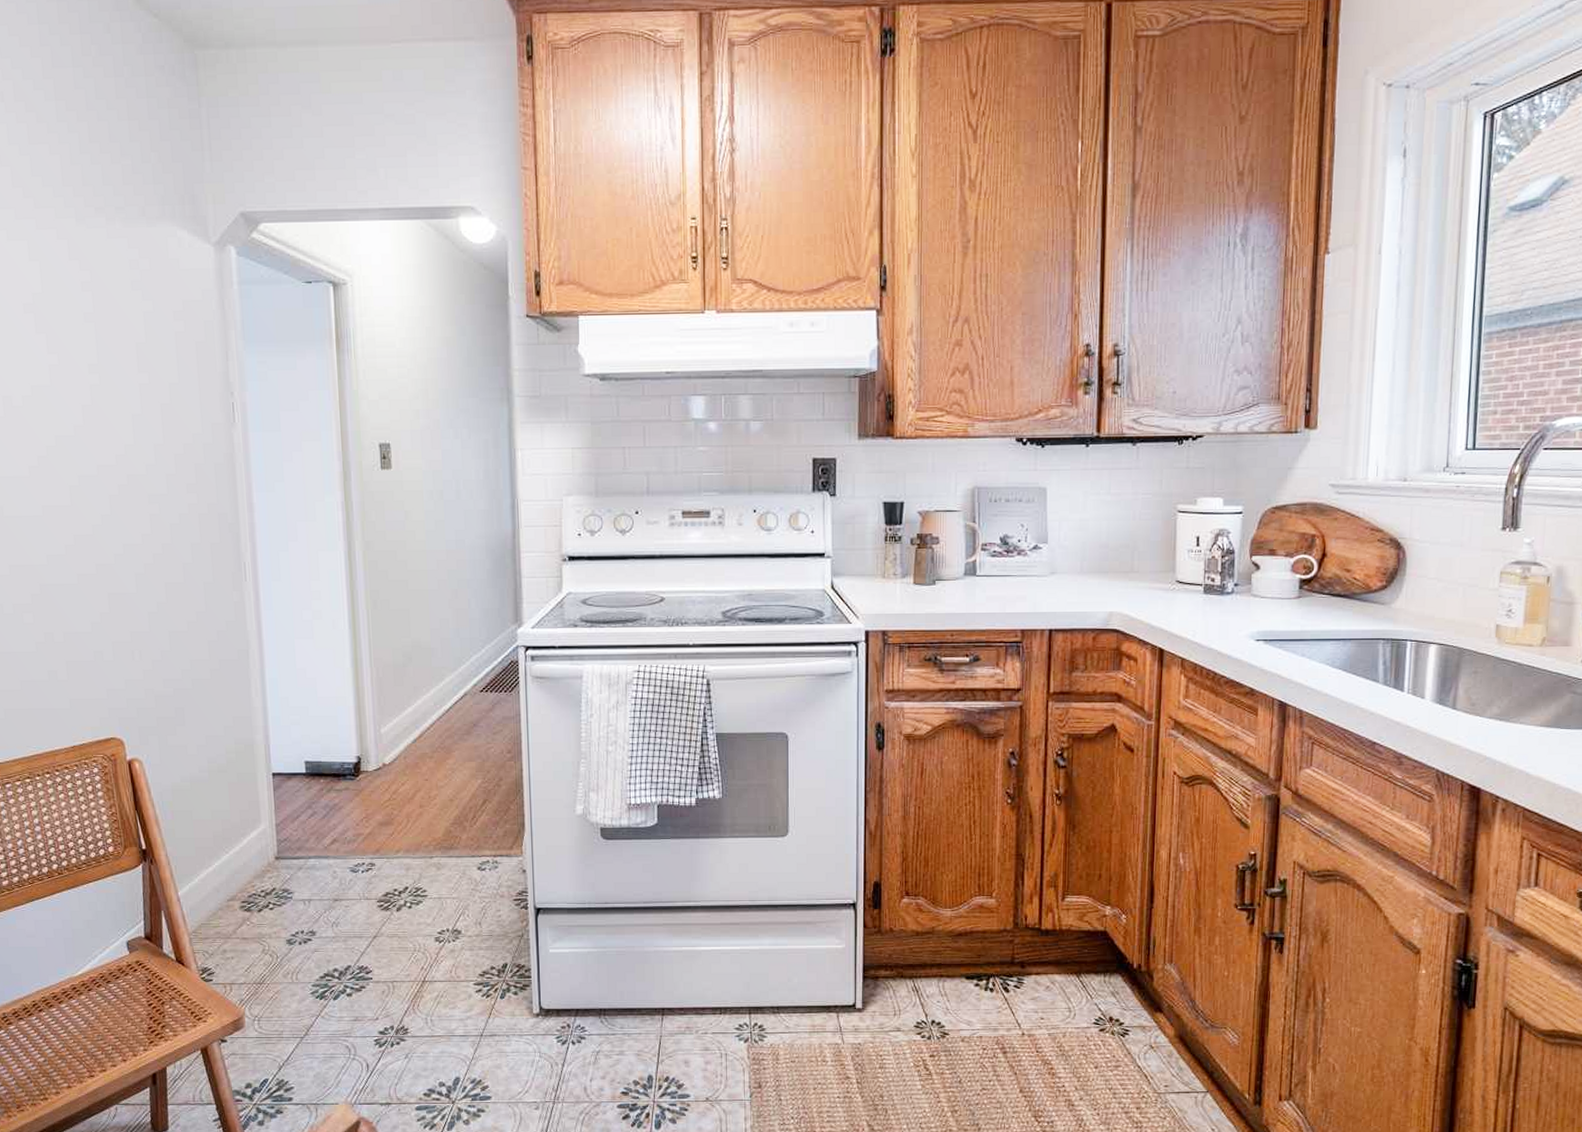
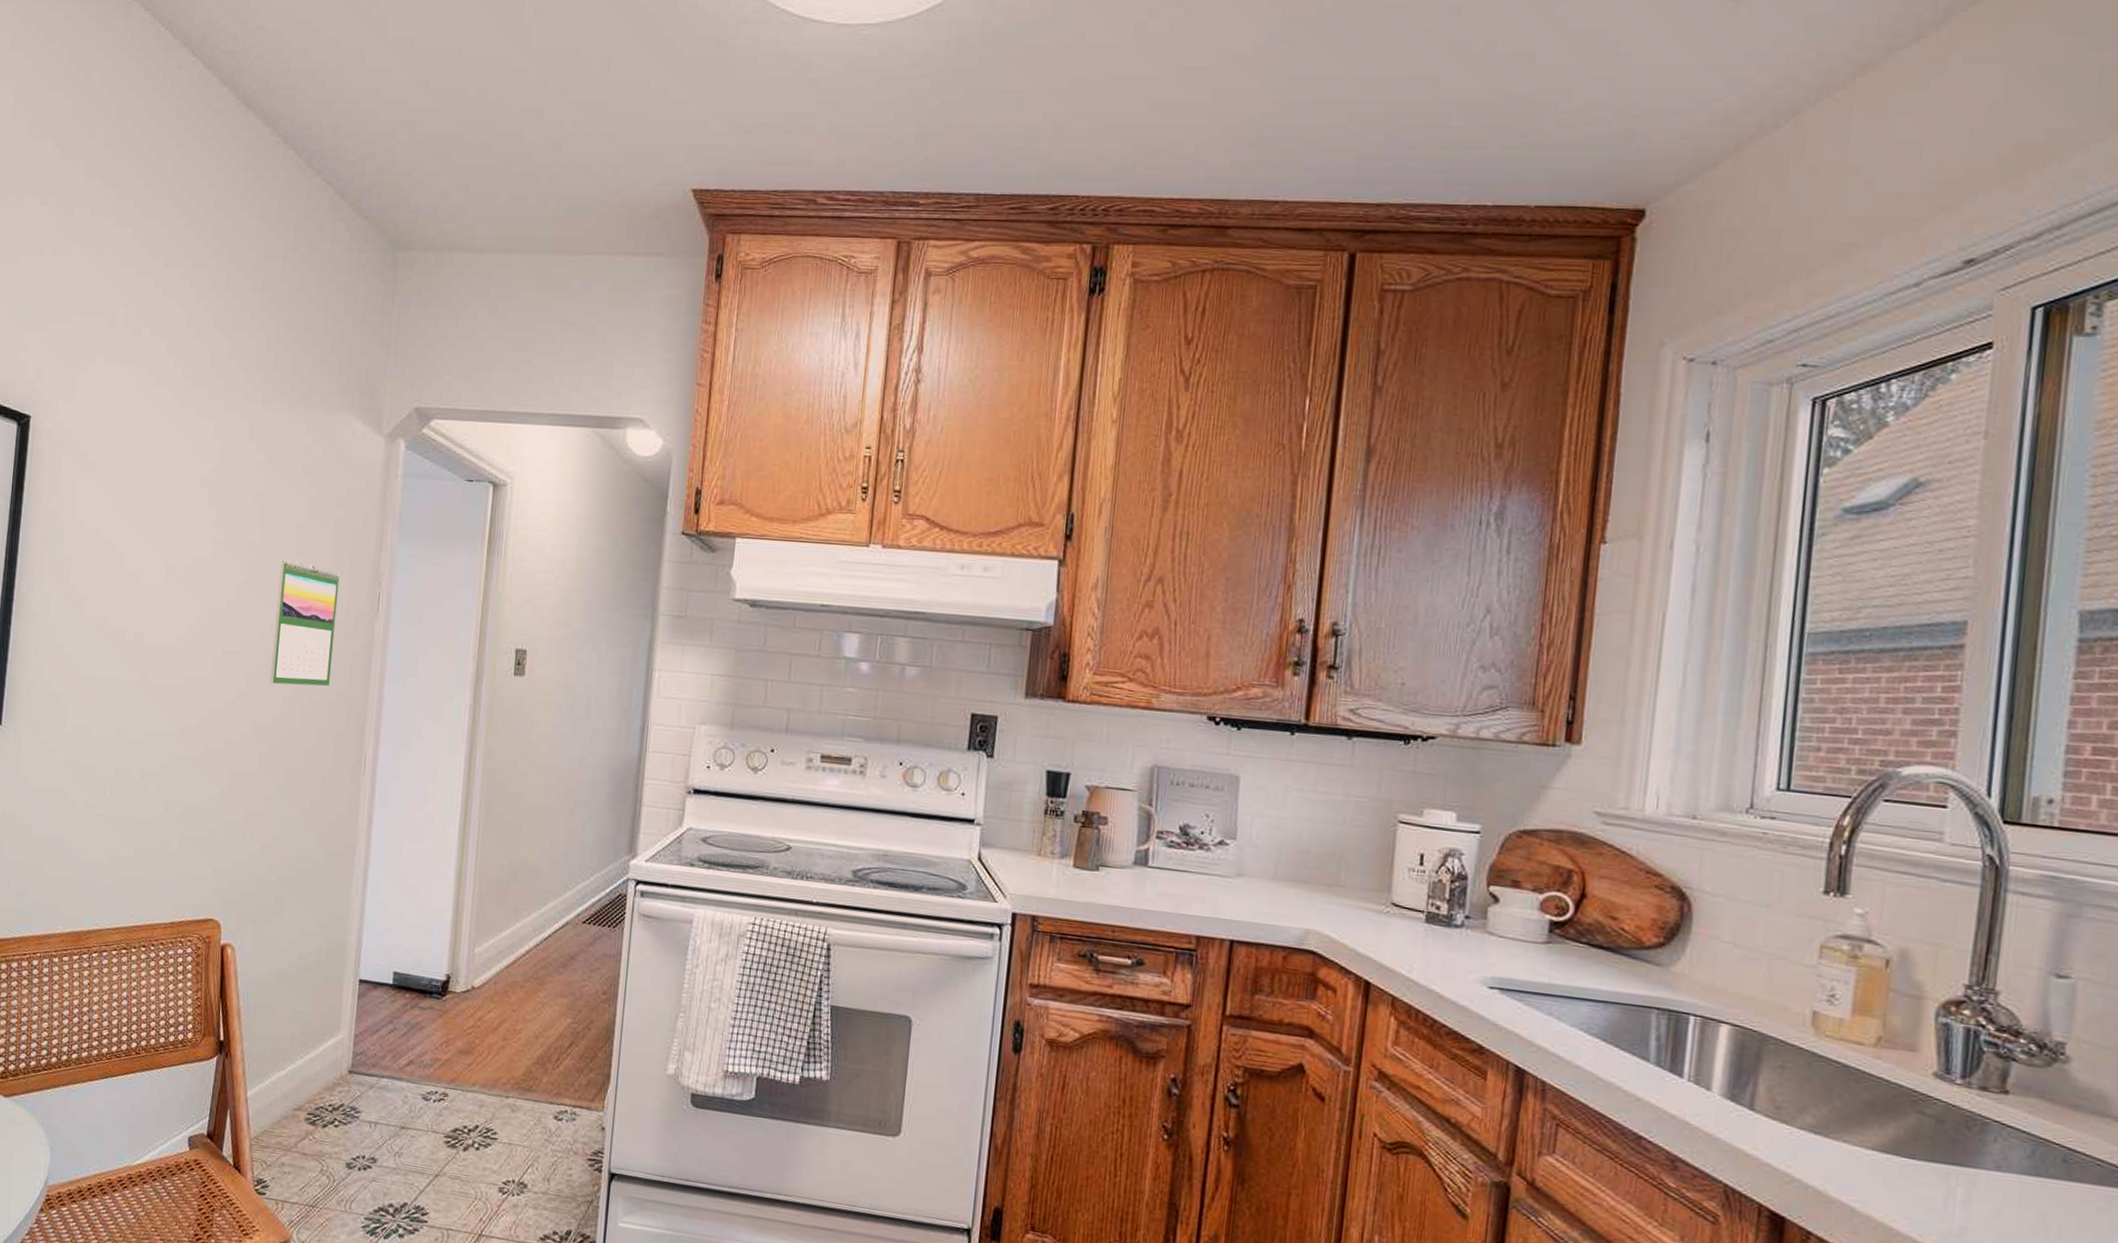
calendar: none [124,378,197,503] -> present [270,559,340,686]

